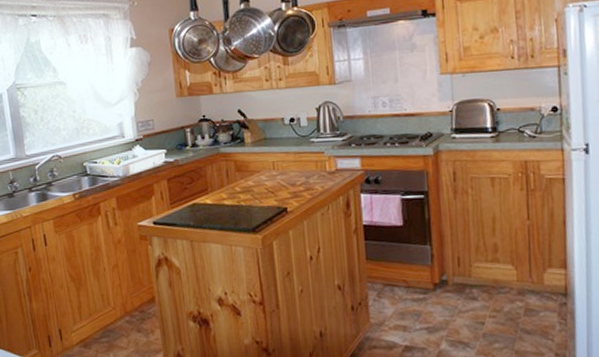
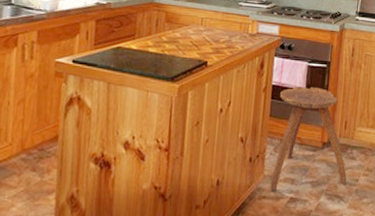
stool: none [374,221,471,341] -> present [270,86,347,192]

